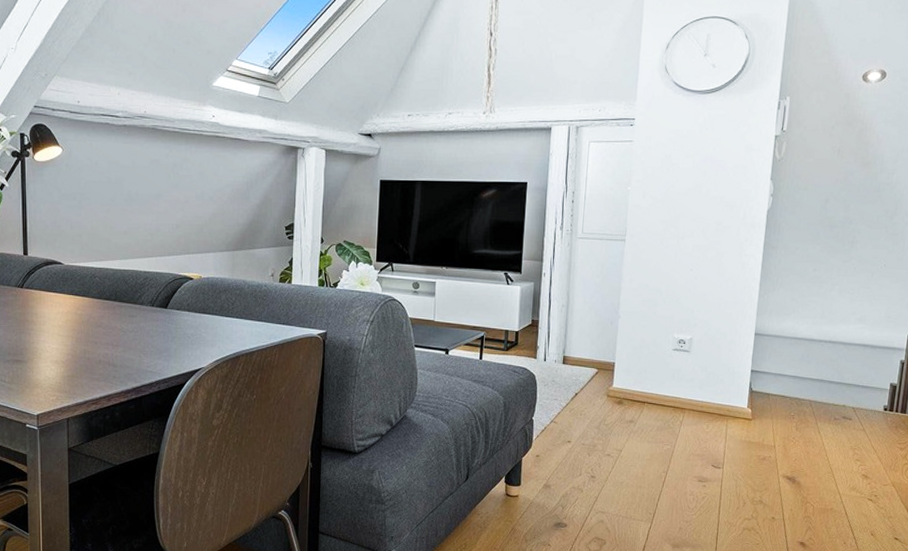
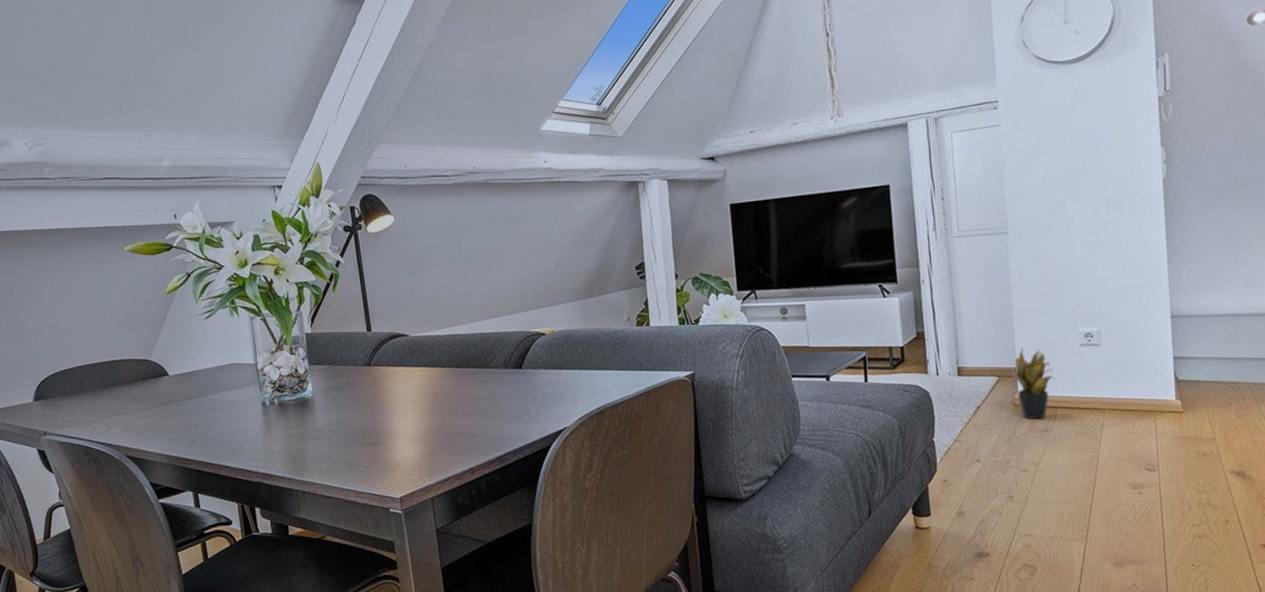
potted plant: none [610,346,648,411] -> present [1012,348,1056,420]

